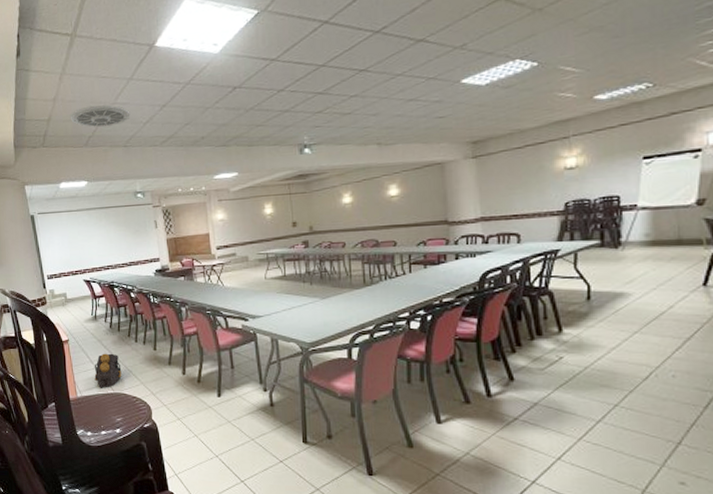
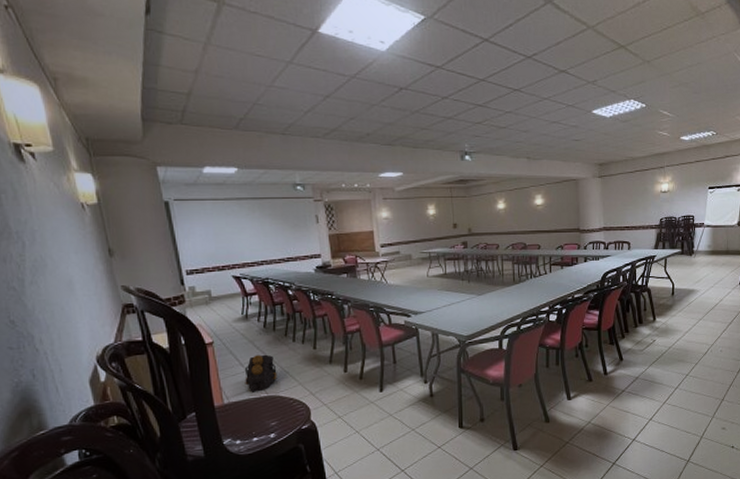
ceiling vent: present [70,104,131,128] -> none [216,84,290,111]

